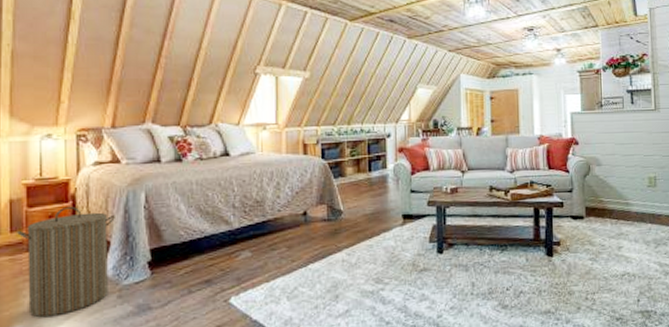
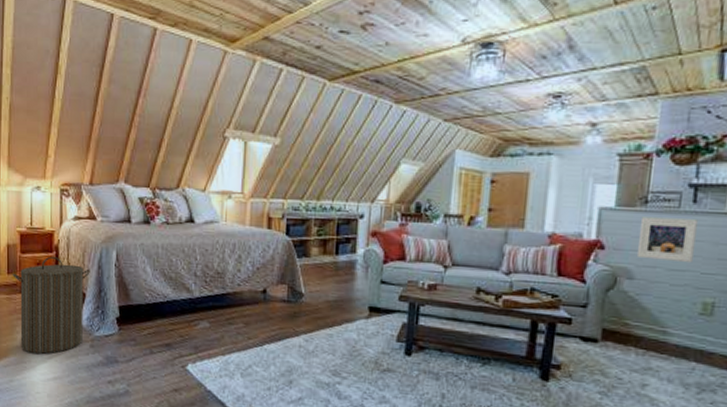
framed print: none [599,116,637,149] -> present [636,217,698,264]

